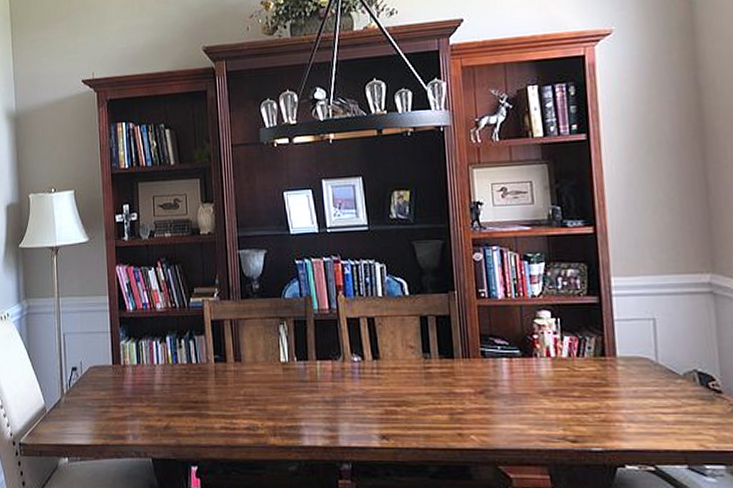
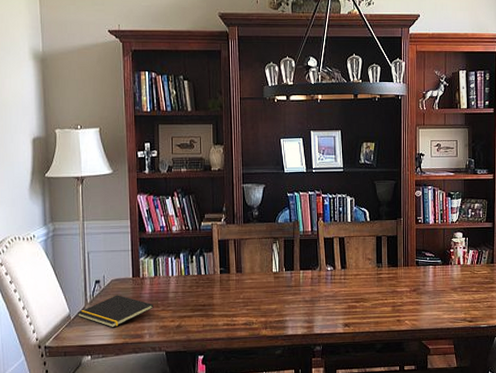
notepad: none [52,385,137,425] -> present [77,295,154,328]

